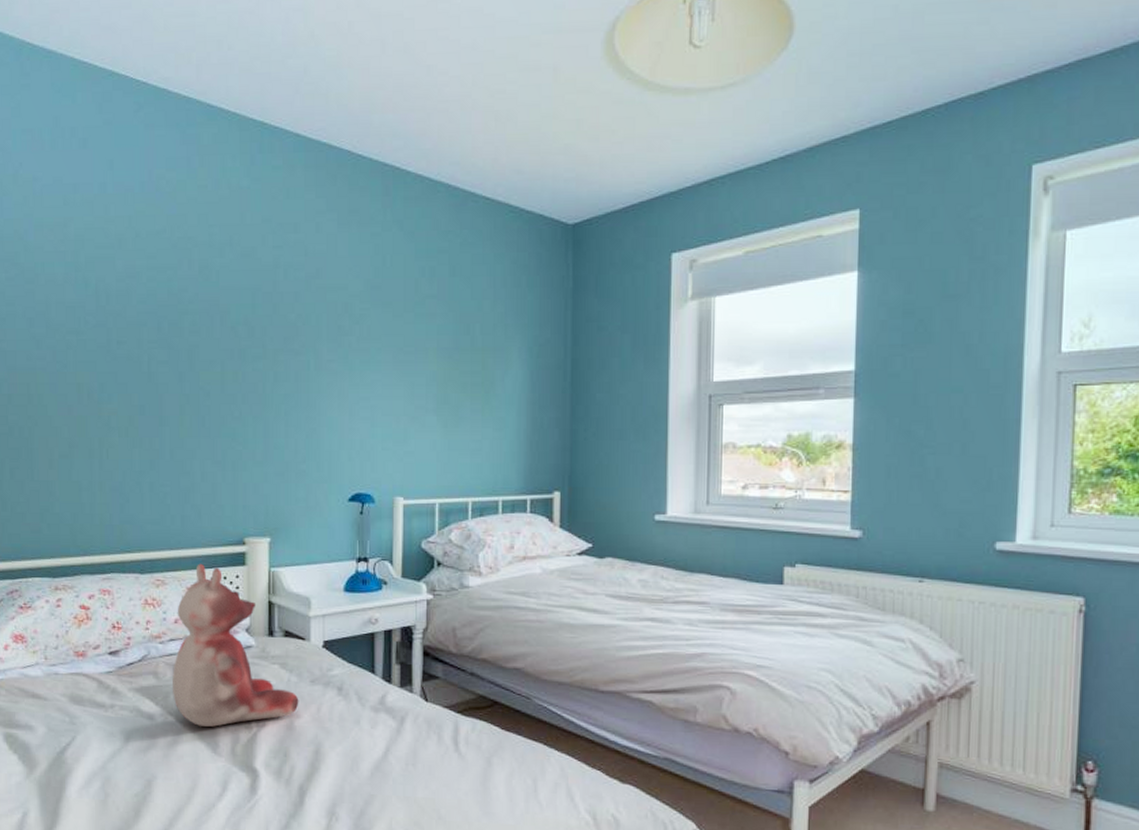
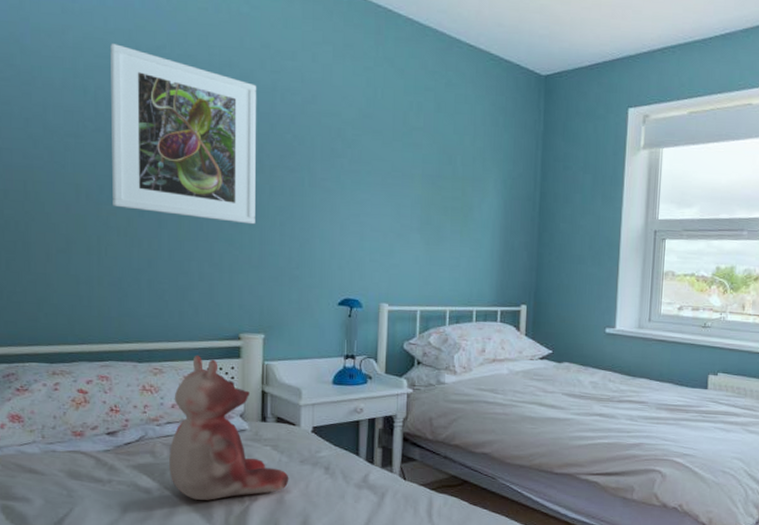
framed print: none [111,231,259,416] -> present [110,43,256,225]

